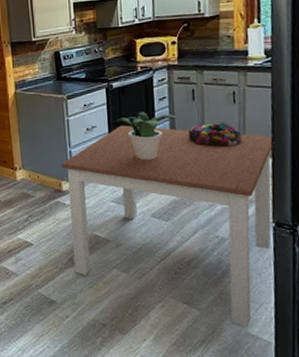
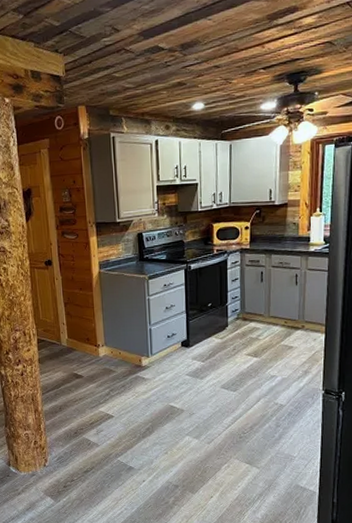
dining table: present [61,125,275,328] -> none [142,304,328,481]
potted plant: present [116,111,178,161] -> none [193,292,248,337]
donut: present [188,121,243,146] -> none [256,301,302,324]

